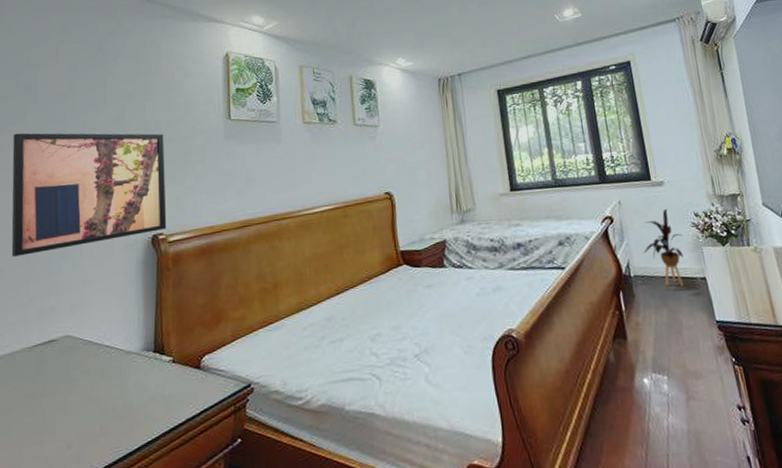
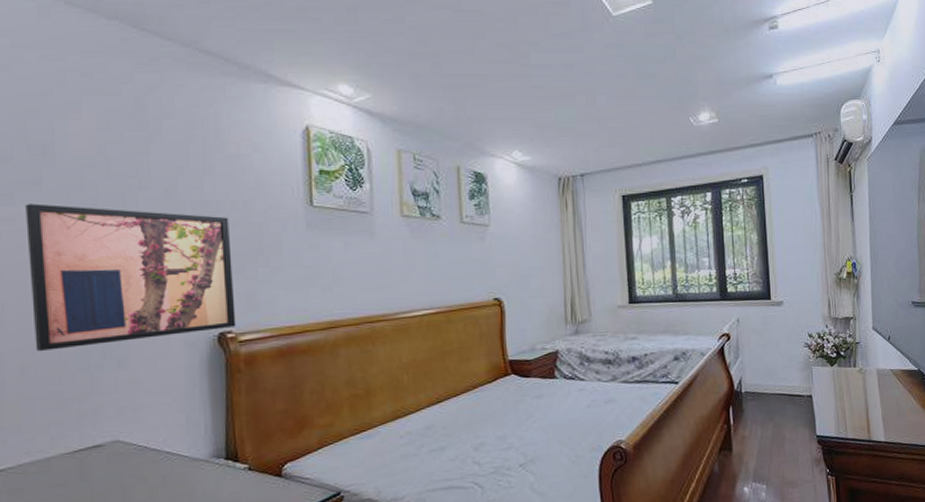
house plant: present [644,209,684,287] -> none [757,329,795,403]

